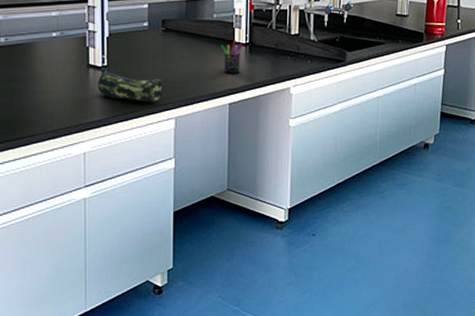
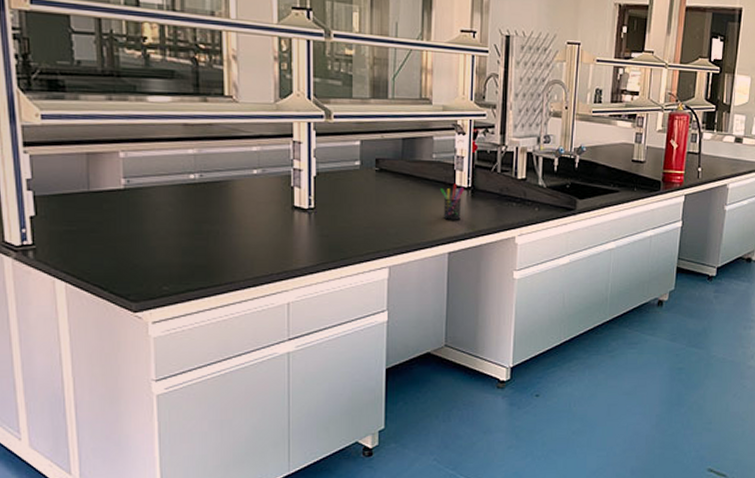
pencil case: present [98,73,164,102] -> none [303,216,377,249]

